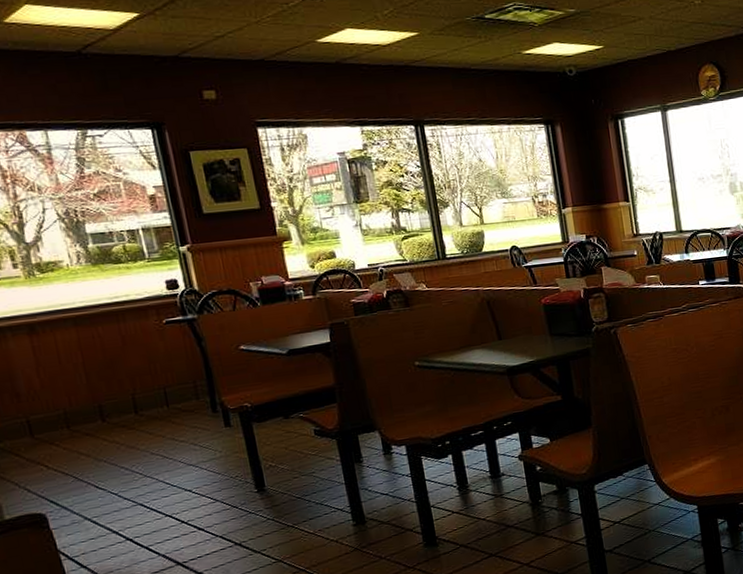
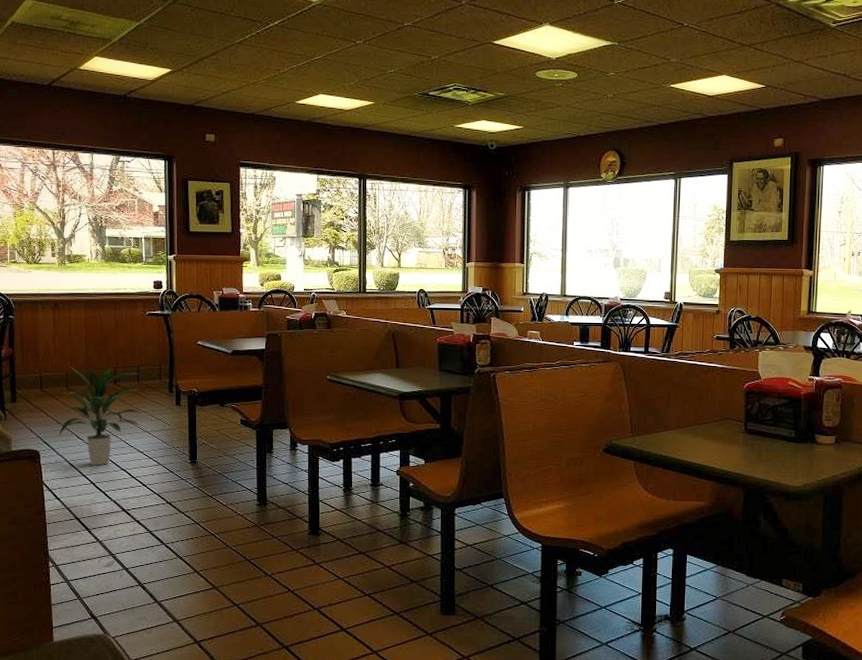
indoor plant: none [65,394,182,519] -> present [58,366,143,466]

